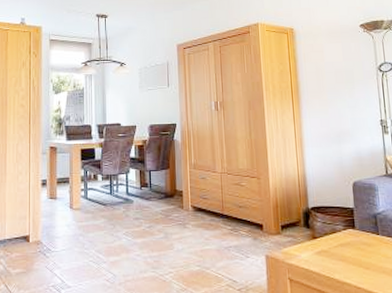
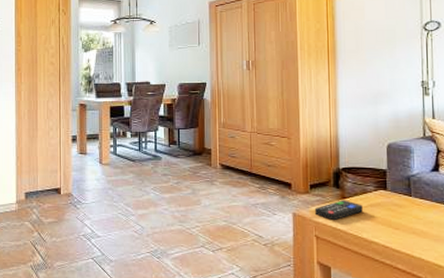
remote control: none [286,240,334,262] -> present [314,200,363,221]

